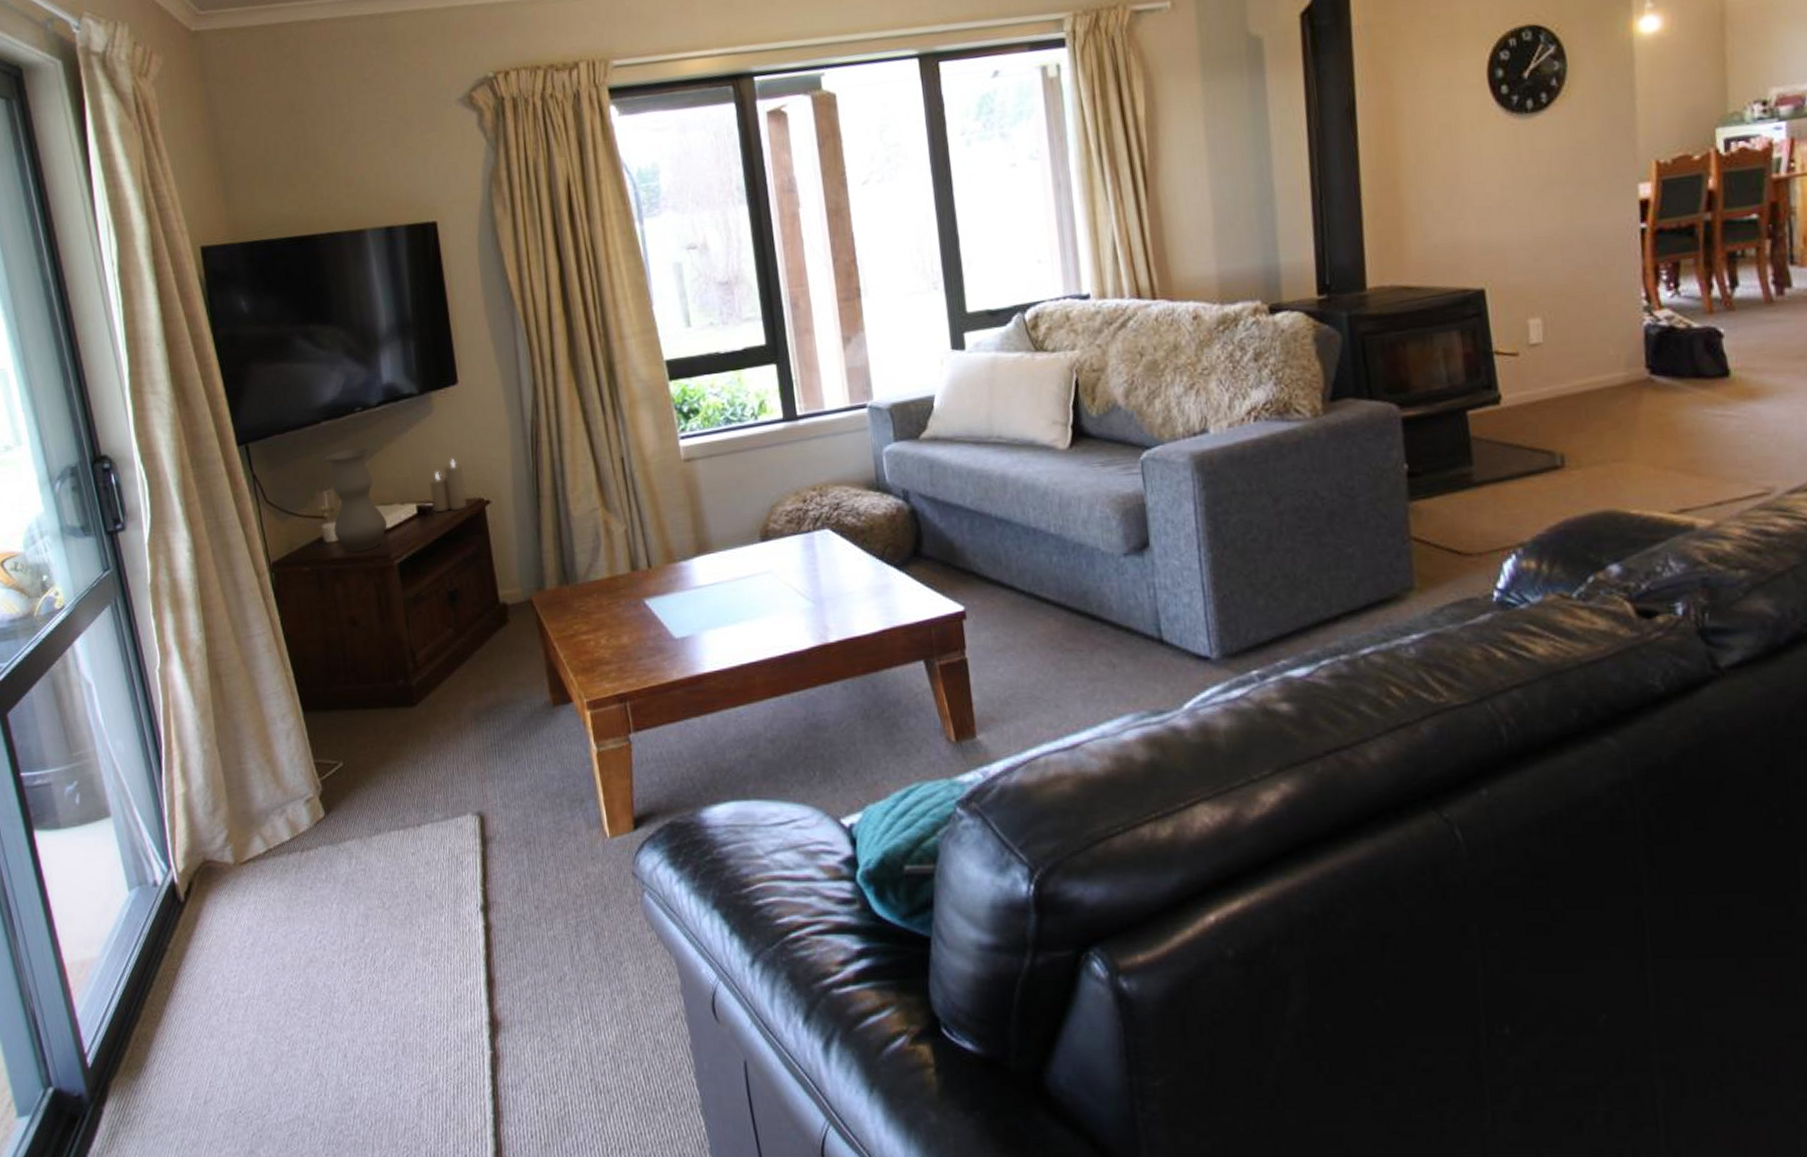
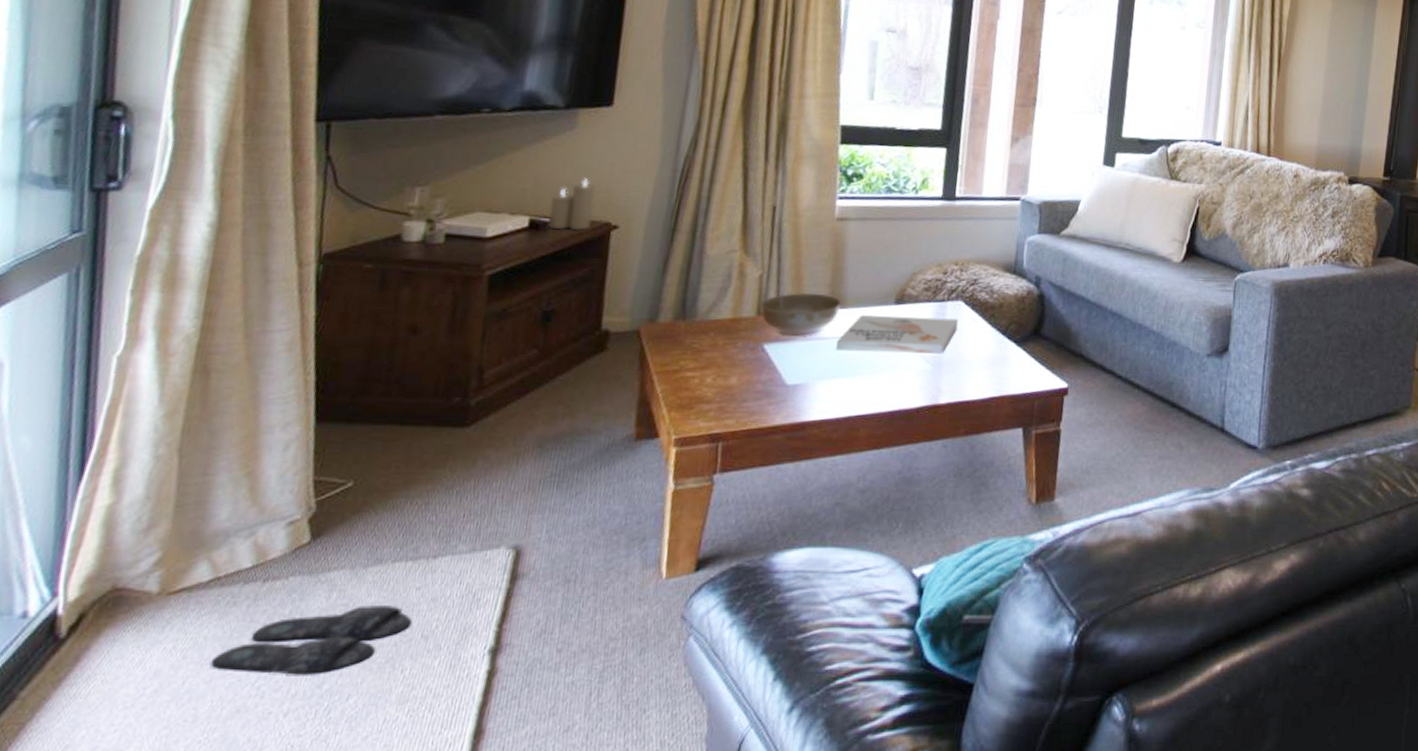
slippers: none [283,868,416,931] -> present [211,604,412,675]
vase: present [324,447,386,553] -> none [417,148,488,257]
bowl: none [632,541,709,588] -> present [760,293,842,336]
book: none [712,549,830,598] -> present [836,315,958,355]

